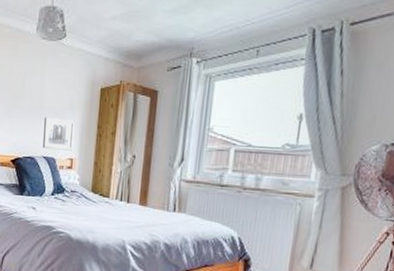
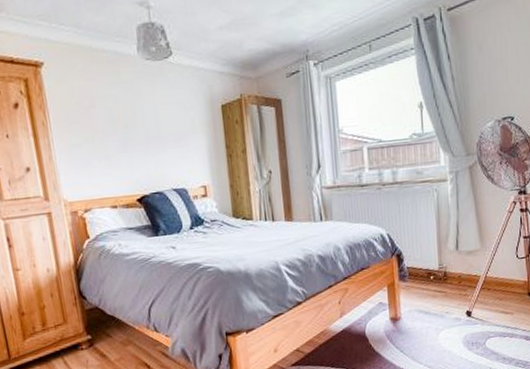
wall art: present [42,117,74,151] -> none [166,144,204,181]

